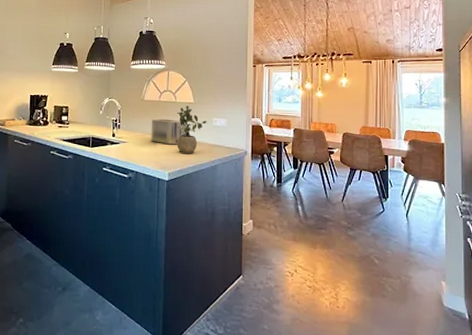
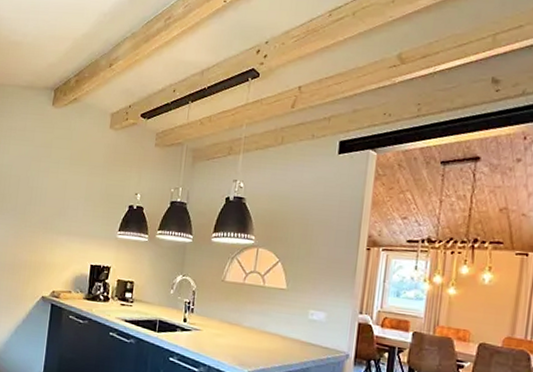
toaster: present [150,118,185,146] -> none [229,304,274,339]
potted plant: present [176,106,207,154] -> none [260,292,301,352]

